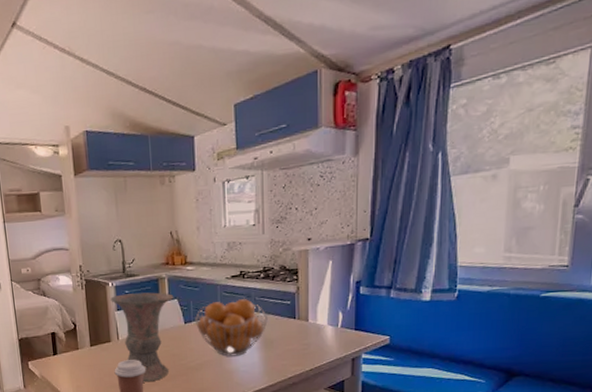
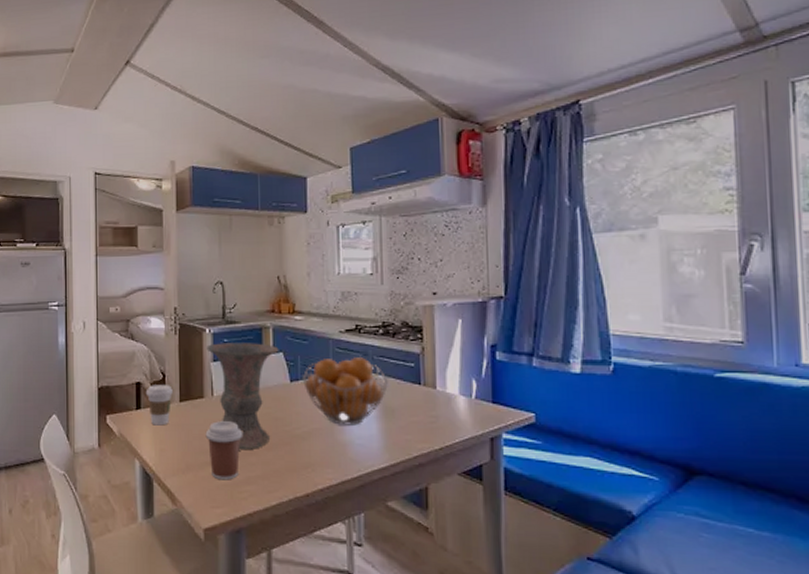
coffee cup: none [60,333,84,367] -> present [145,385,173,426]

